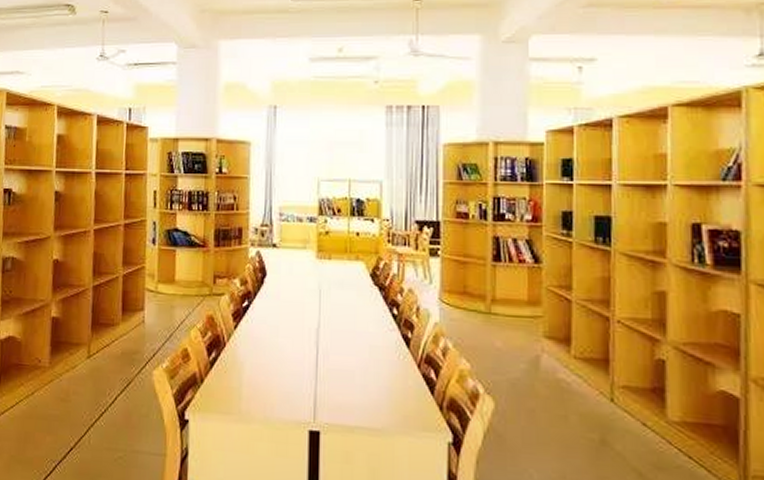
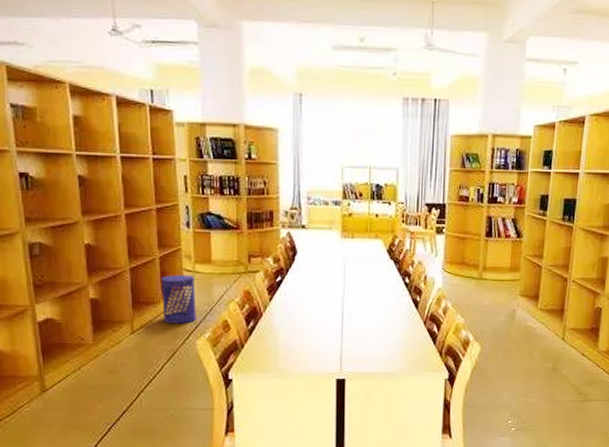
waste bin: none [121,294,156,350] -> present [161,274,197,324]

